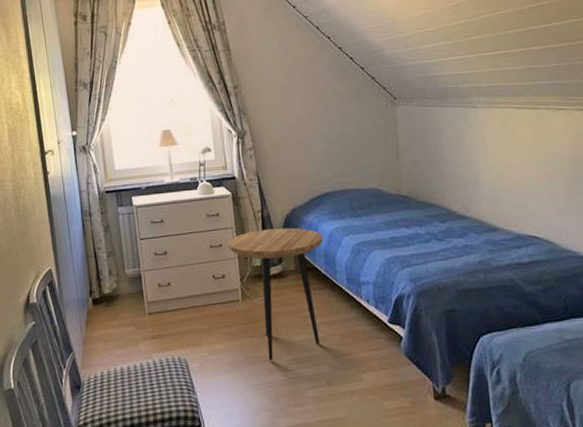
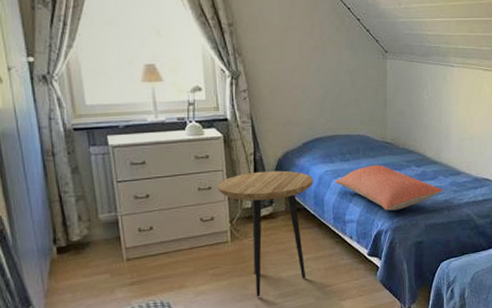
pillow: none [346,220,476,272] -> present [335,164,443,211]

